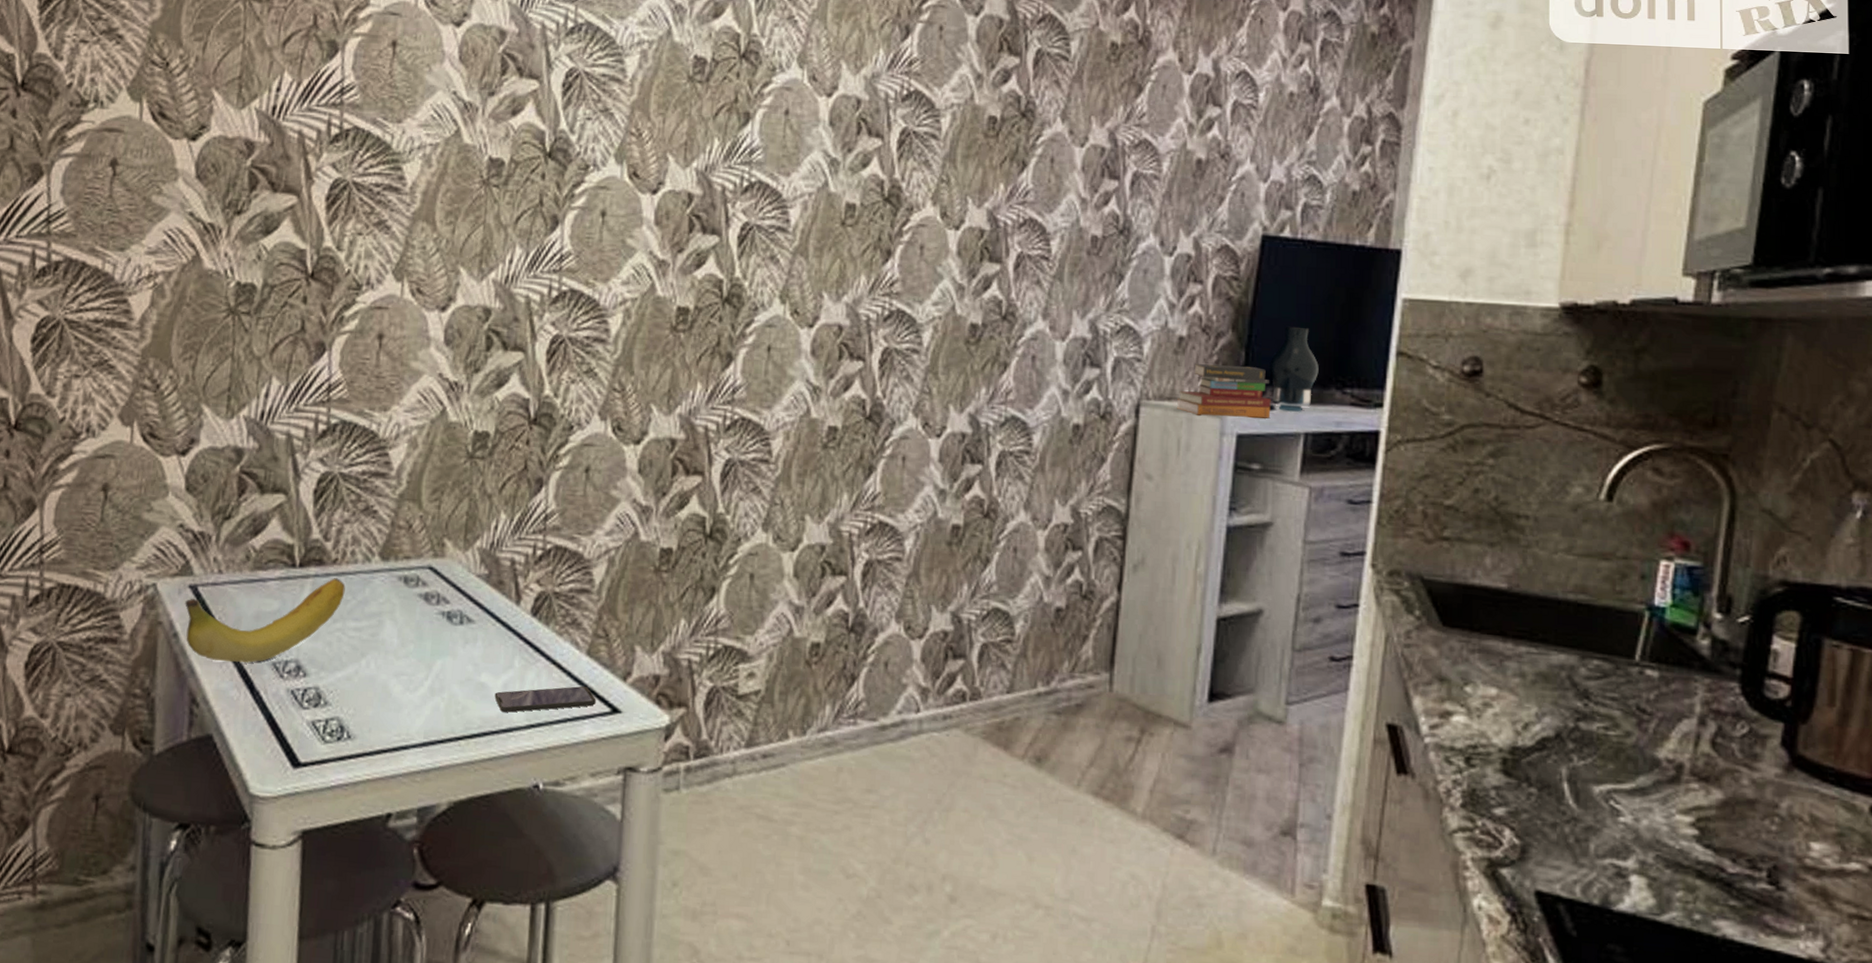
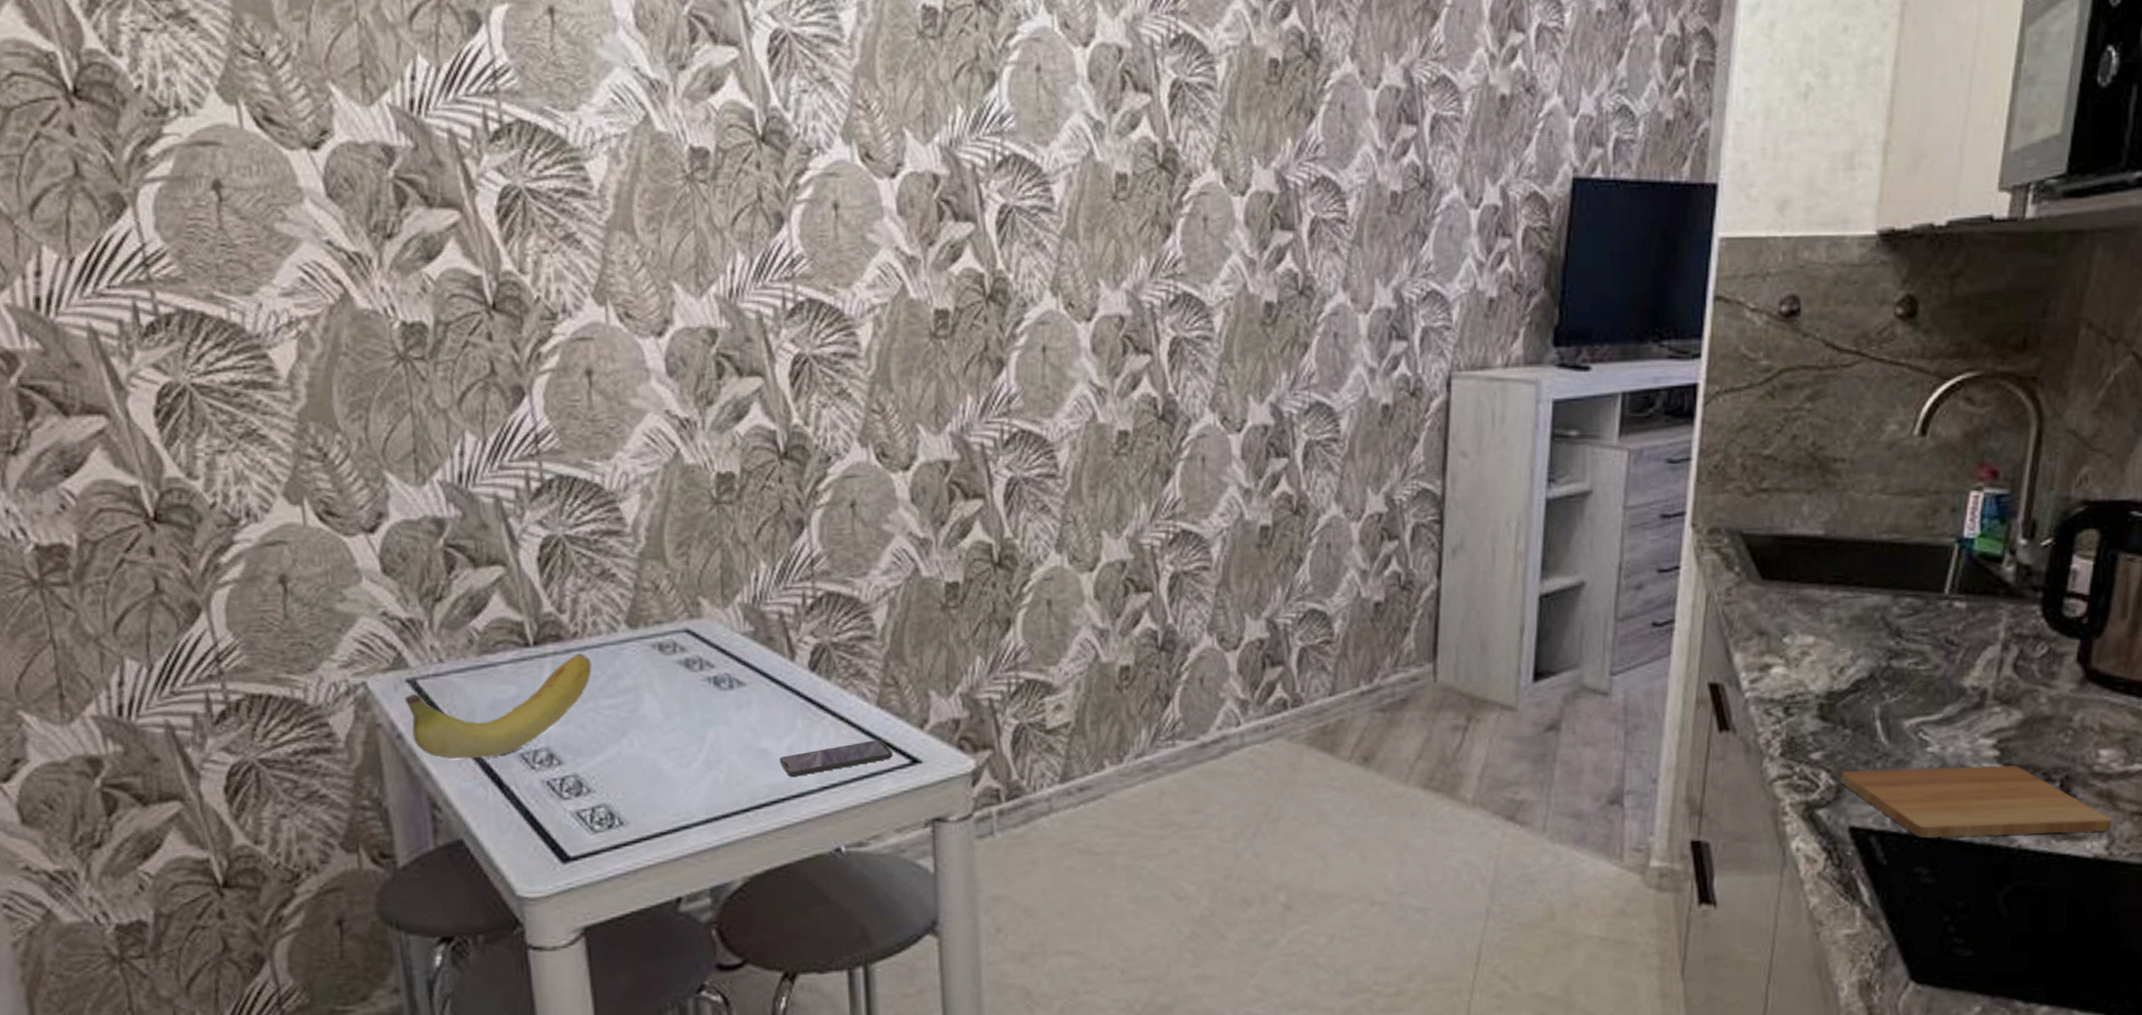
books: present [1177,364,1271,419] -> none [1490,324,1587,383]
vase: present [1268,327,1319,413] -> none [1583,278,1635,372]
cutting board: none [1526,830,1829,932] -> present [1841,765,2113,838]

